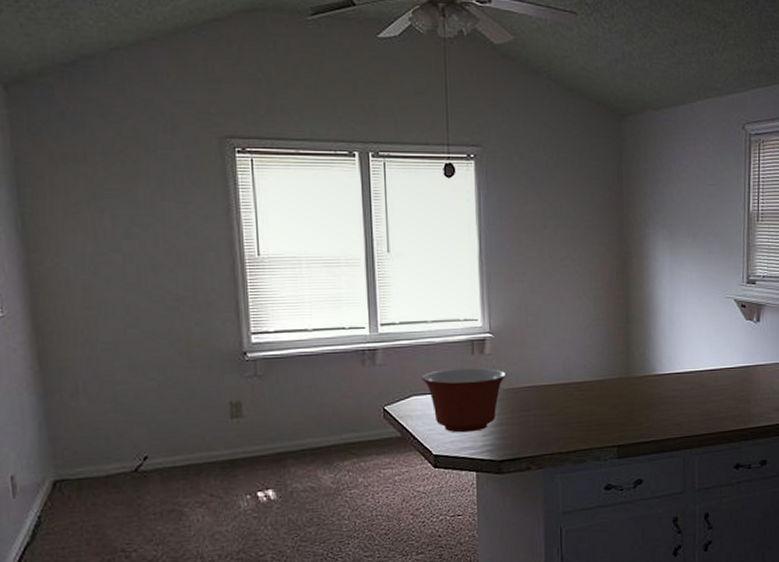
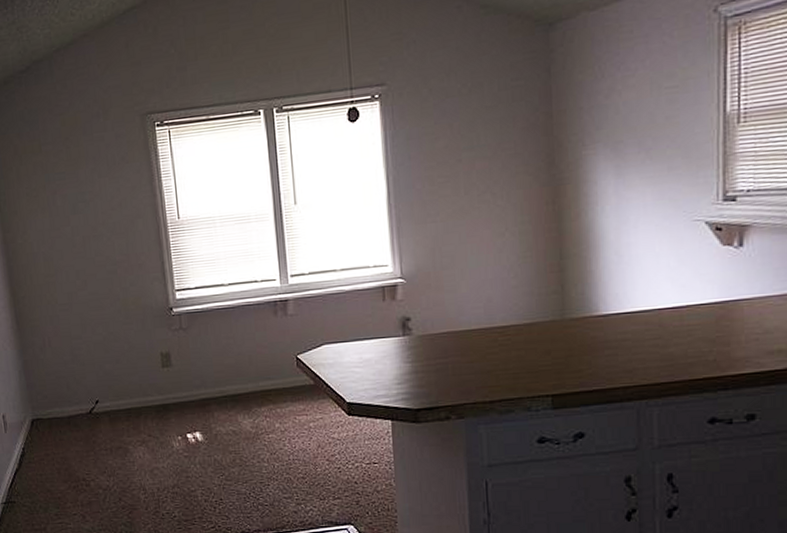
mixing bowl: present [421,368,507,433] -> none [332,314,421,381]

